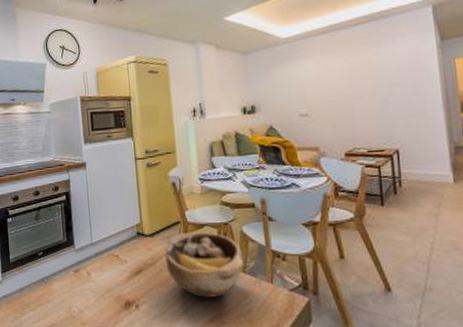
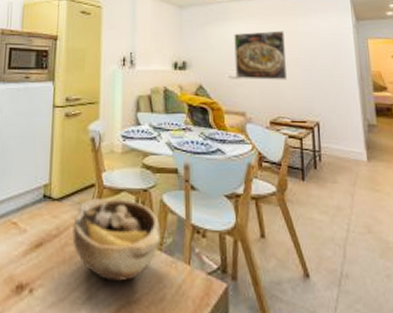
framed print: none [302,62,363,116] -> present [234,30,288,80]

